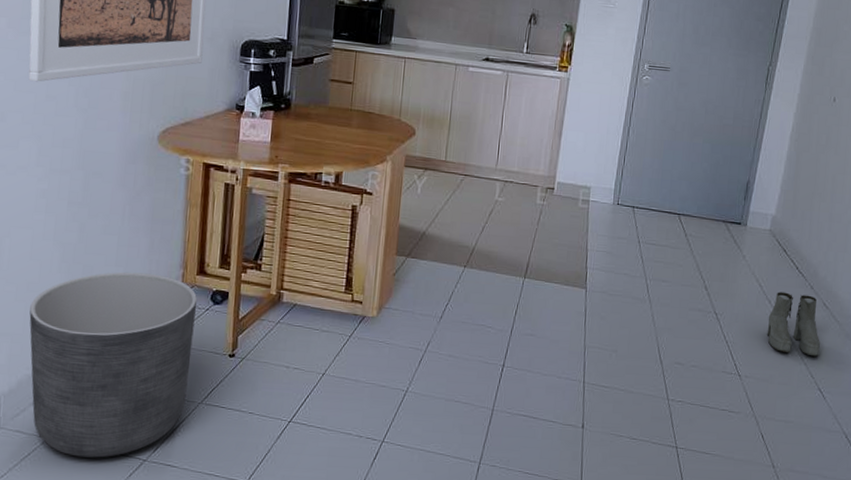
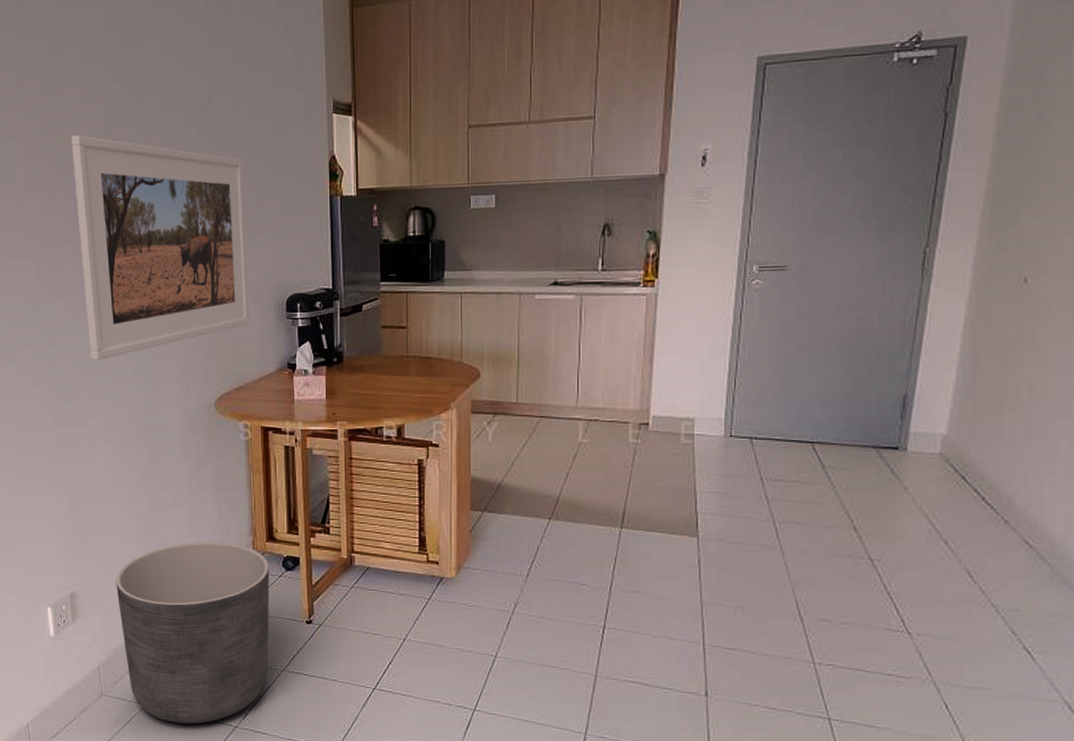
boots: present [767,292,821,357] -> none [944,529,1025,608]

